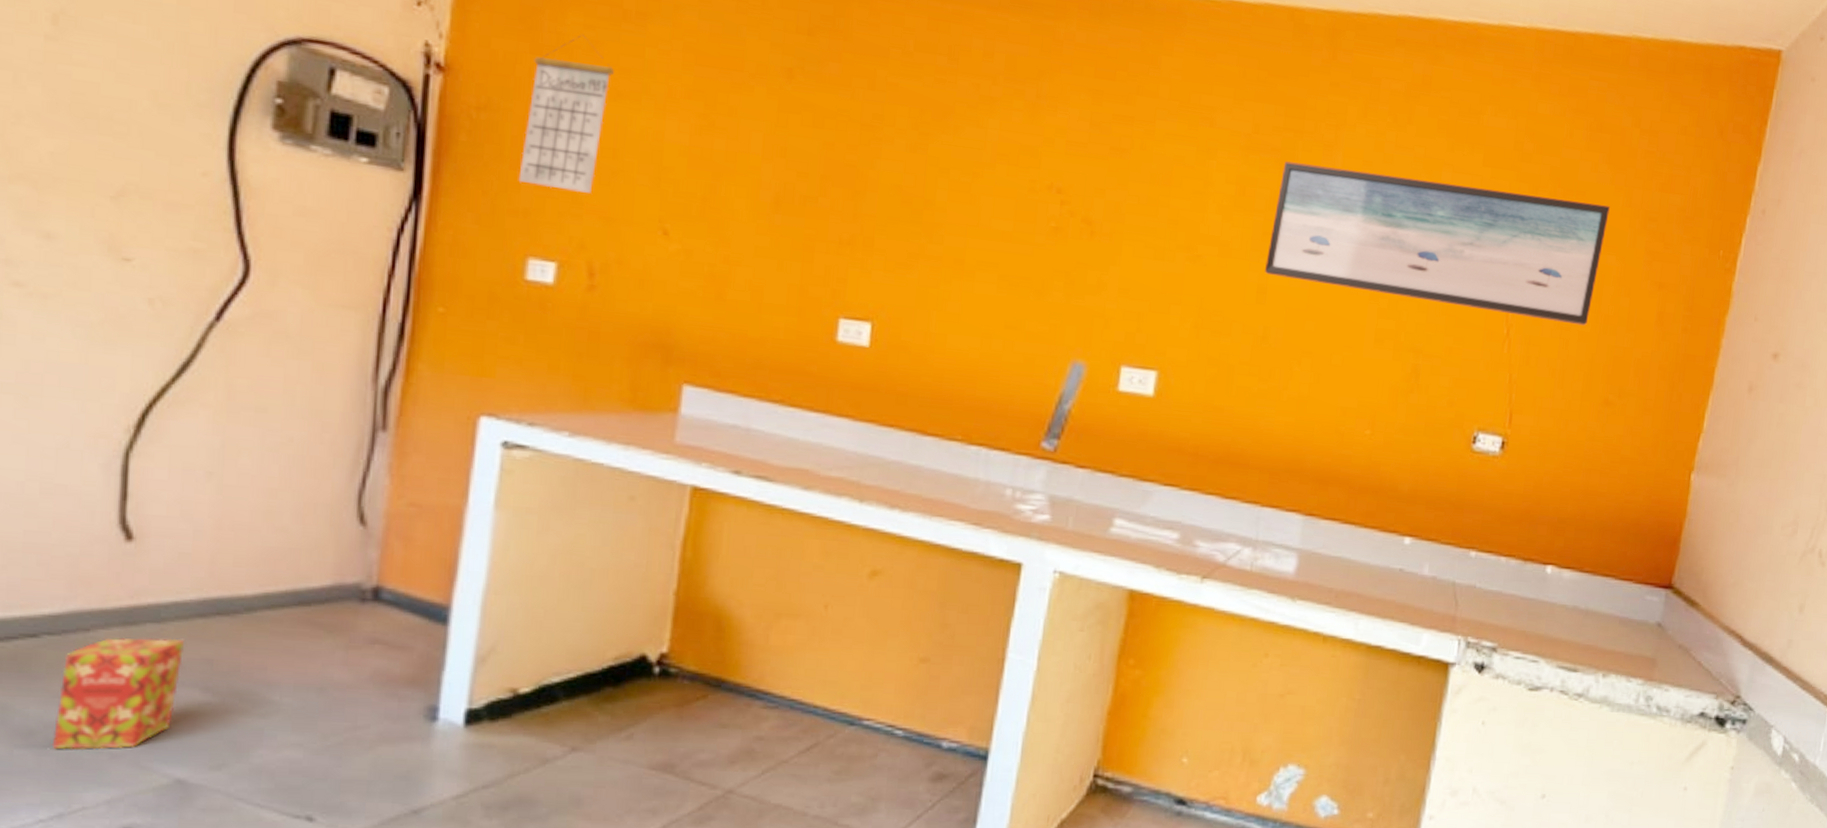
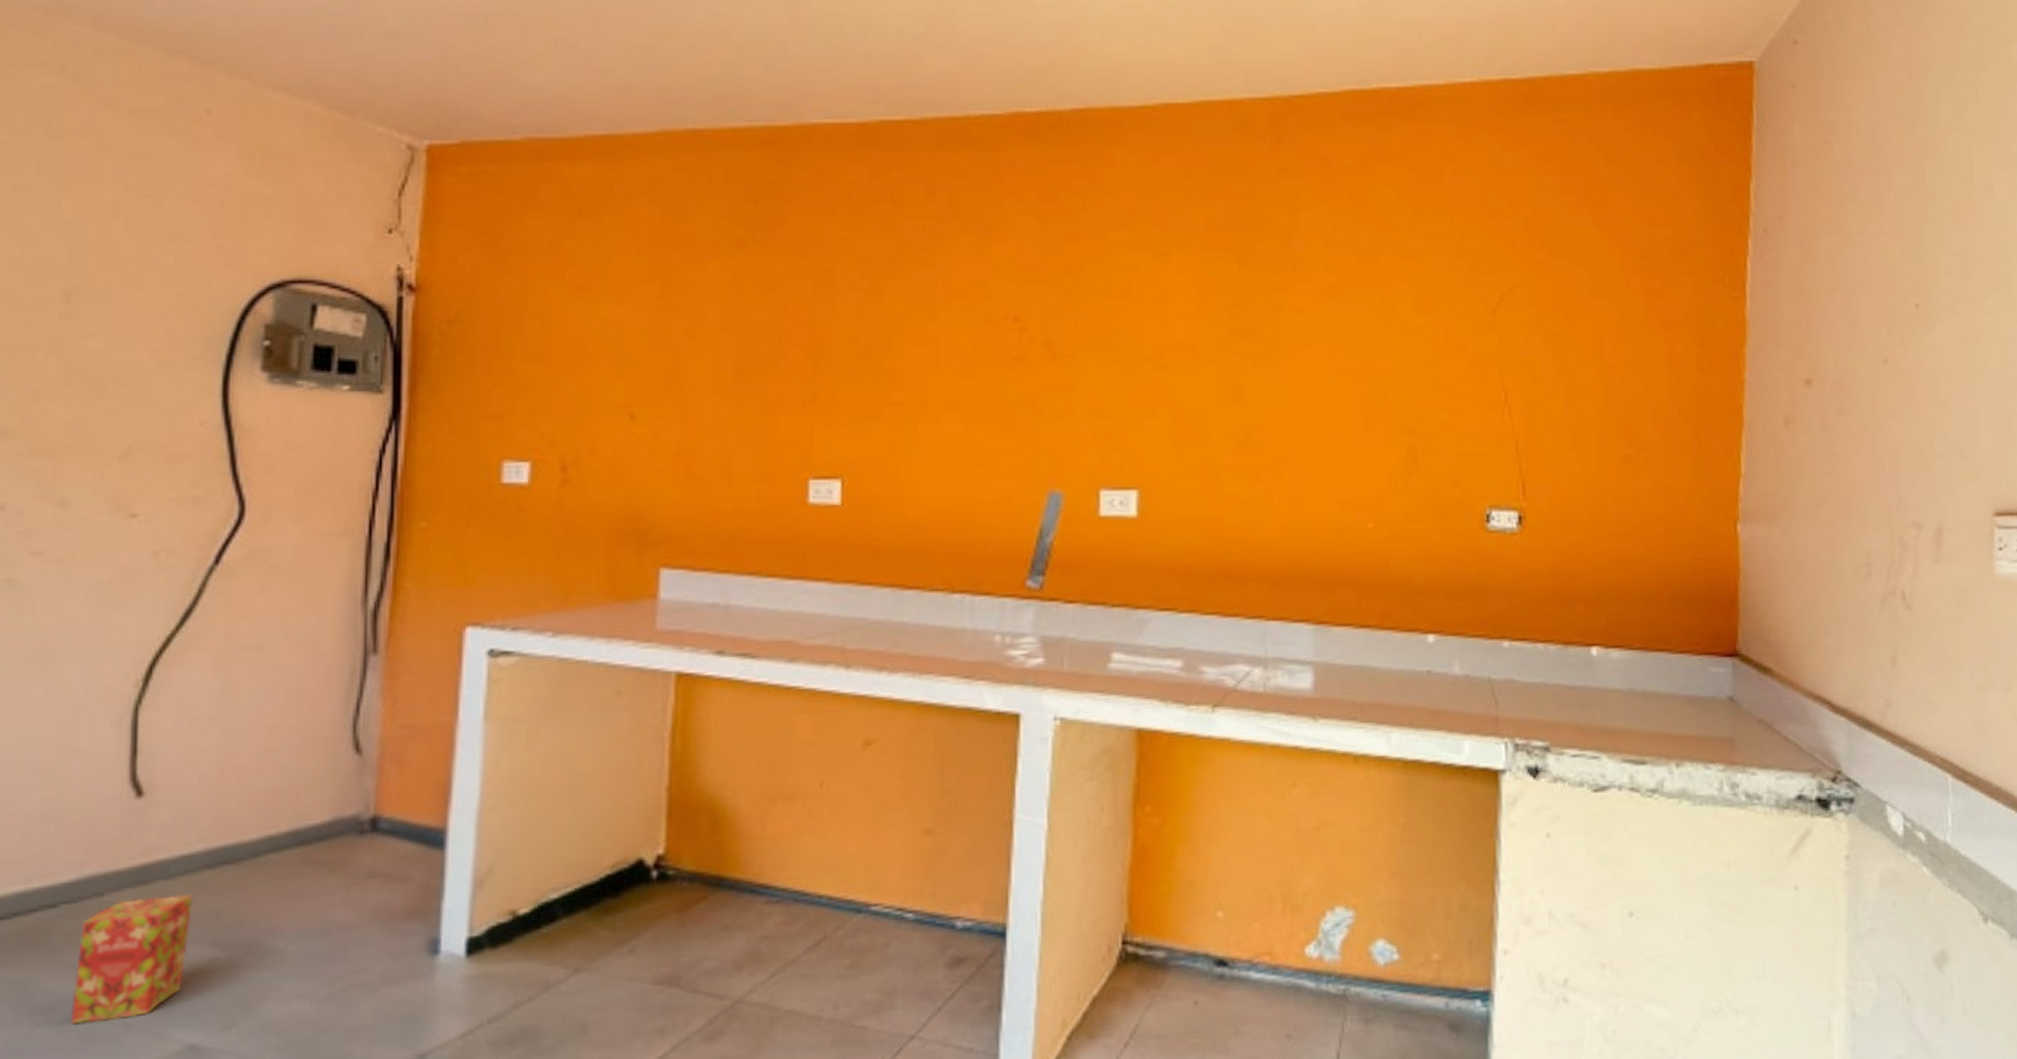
calendar: present [518,35,614,193] -> none [490,237,573,390]
wall art: present [1265,161,1610,326] -> none [1237,250,1596,380]

